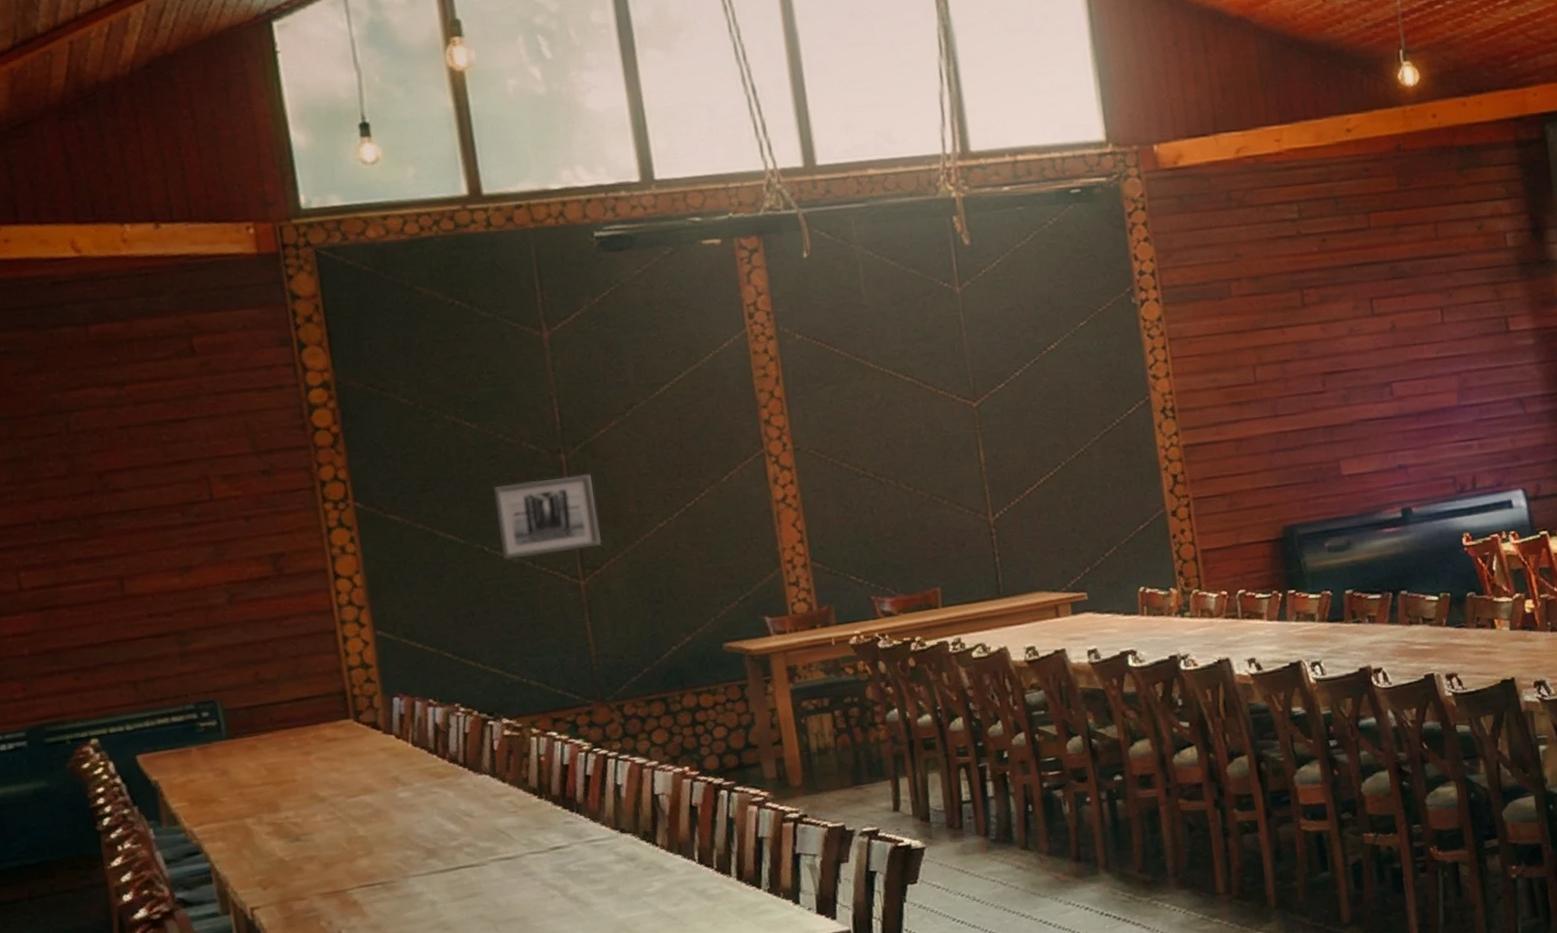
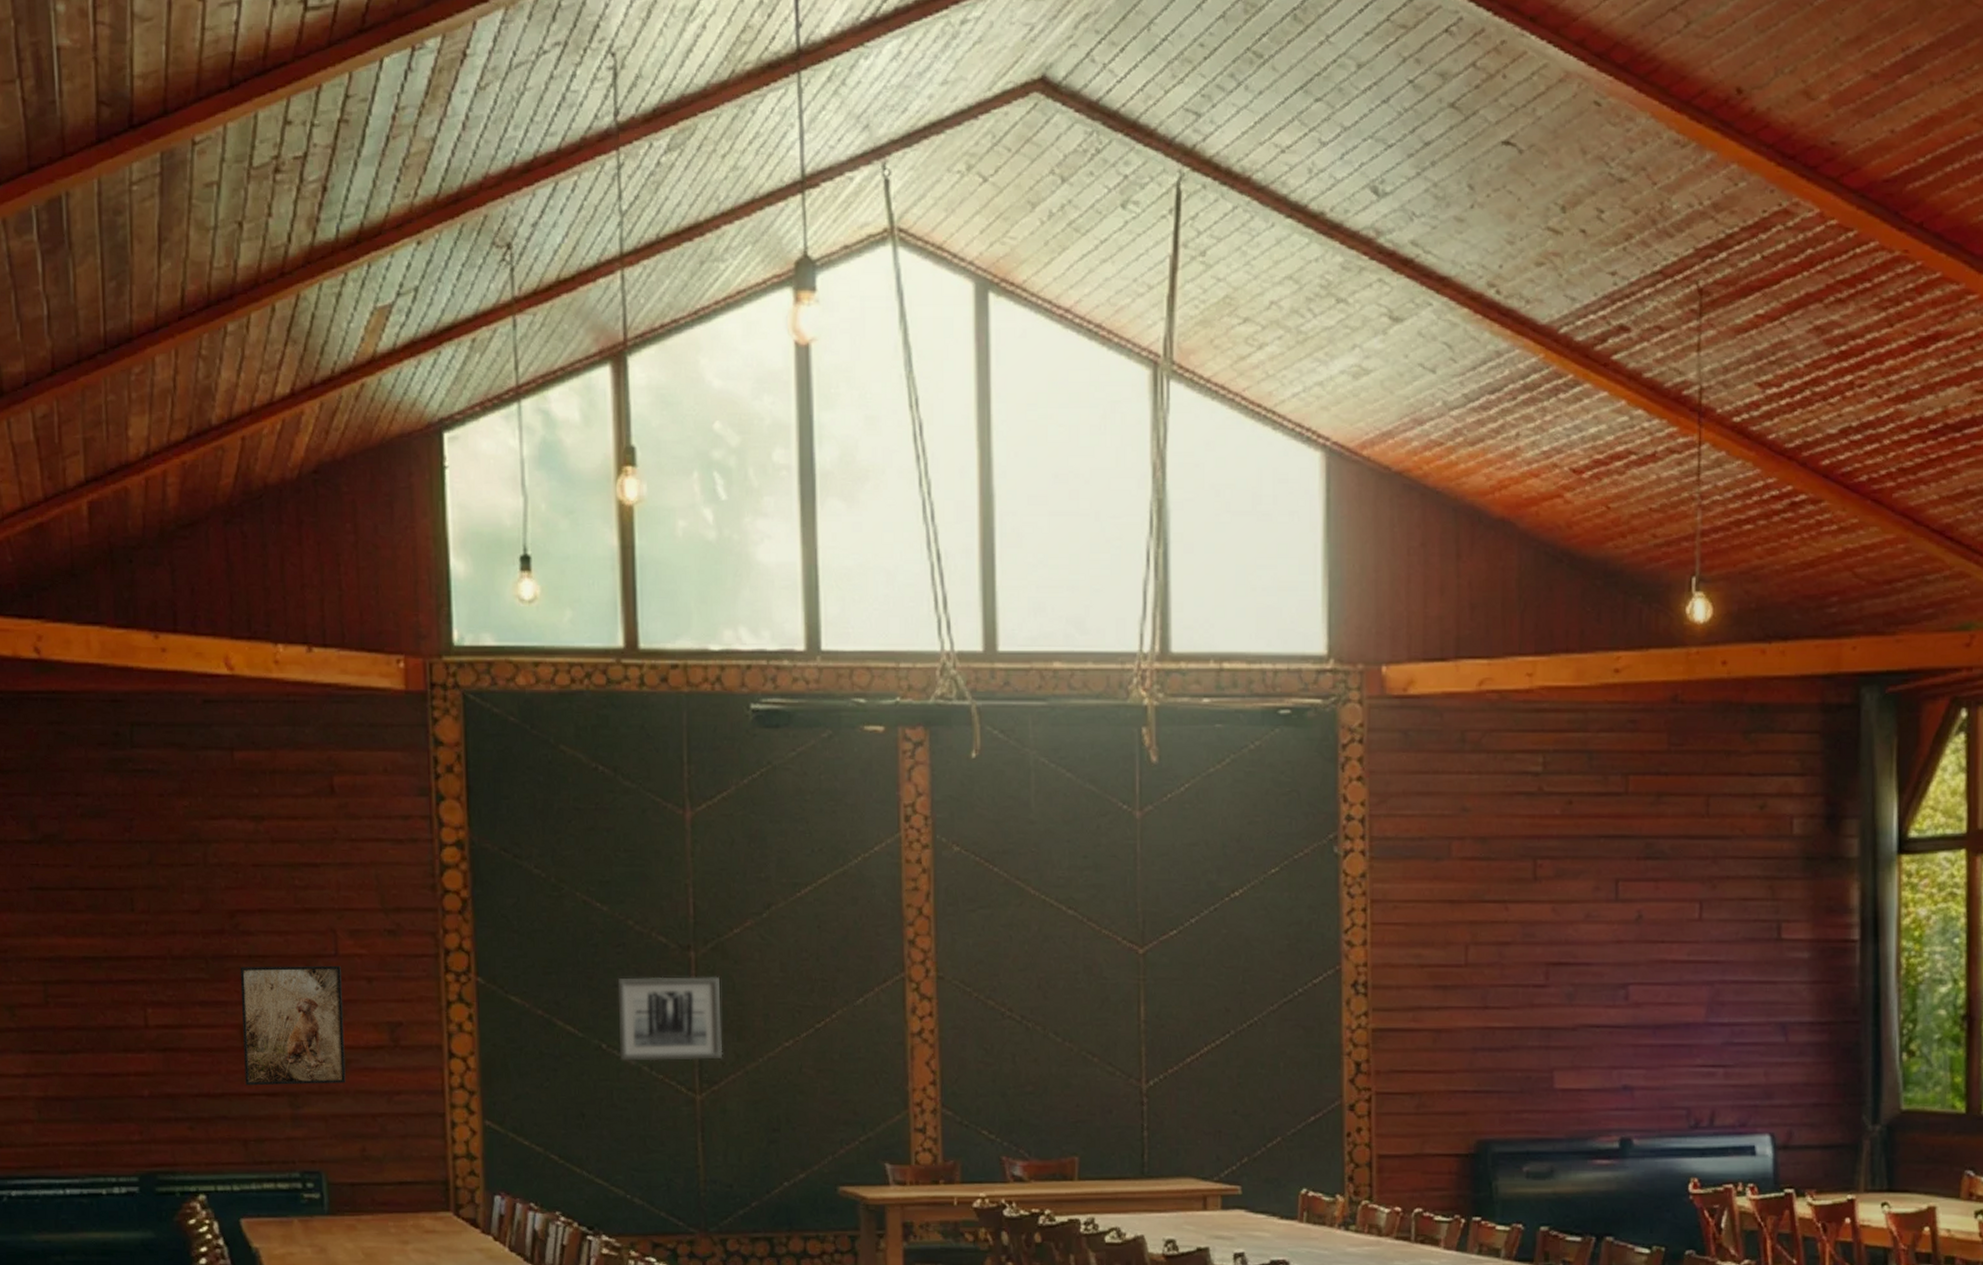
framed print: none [113,508,233,631] -> present [240,965,346,1086]

